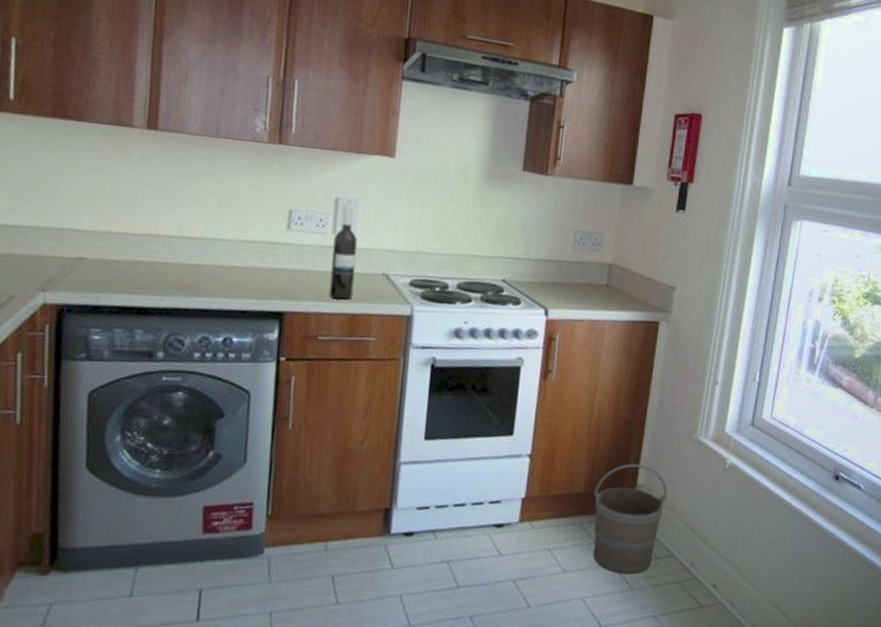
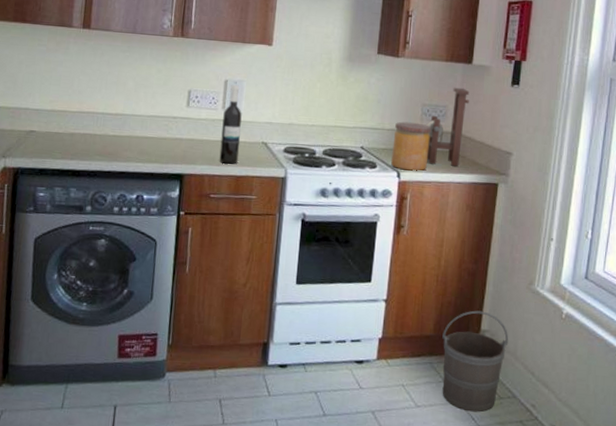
jar: none [538,250,584,308] -> present [391,121,431,171]
paper towel holder: none [578,211,629,303] -> present [426,87,470,166]

